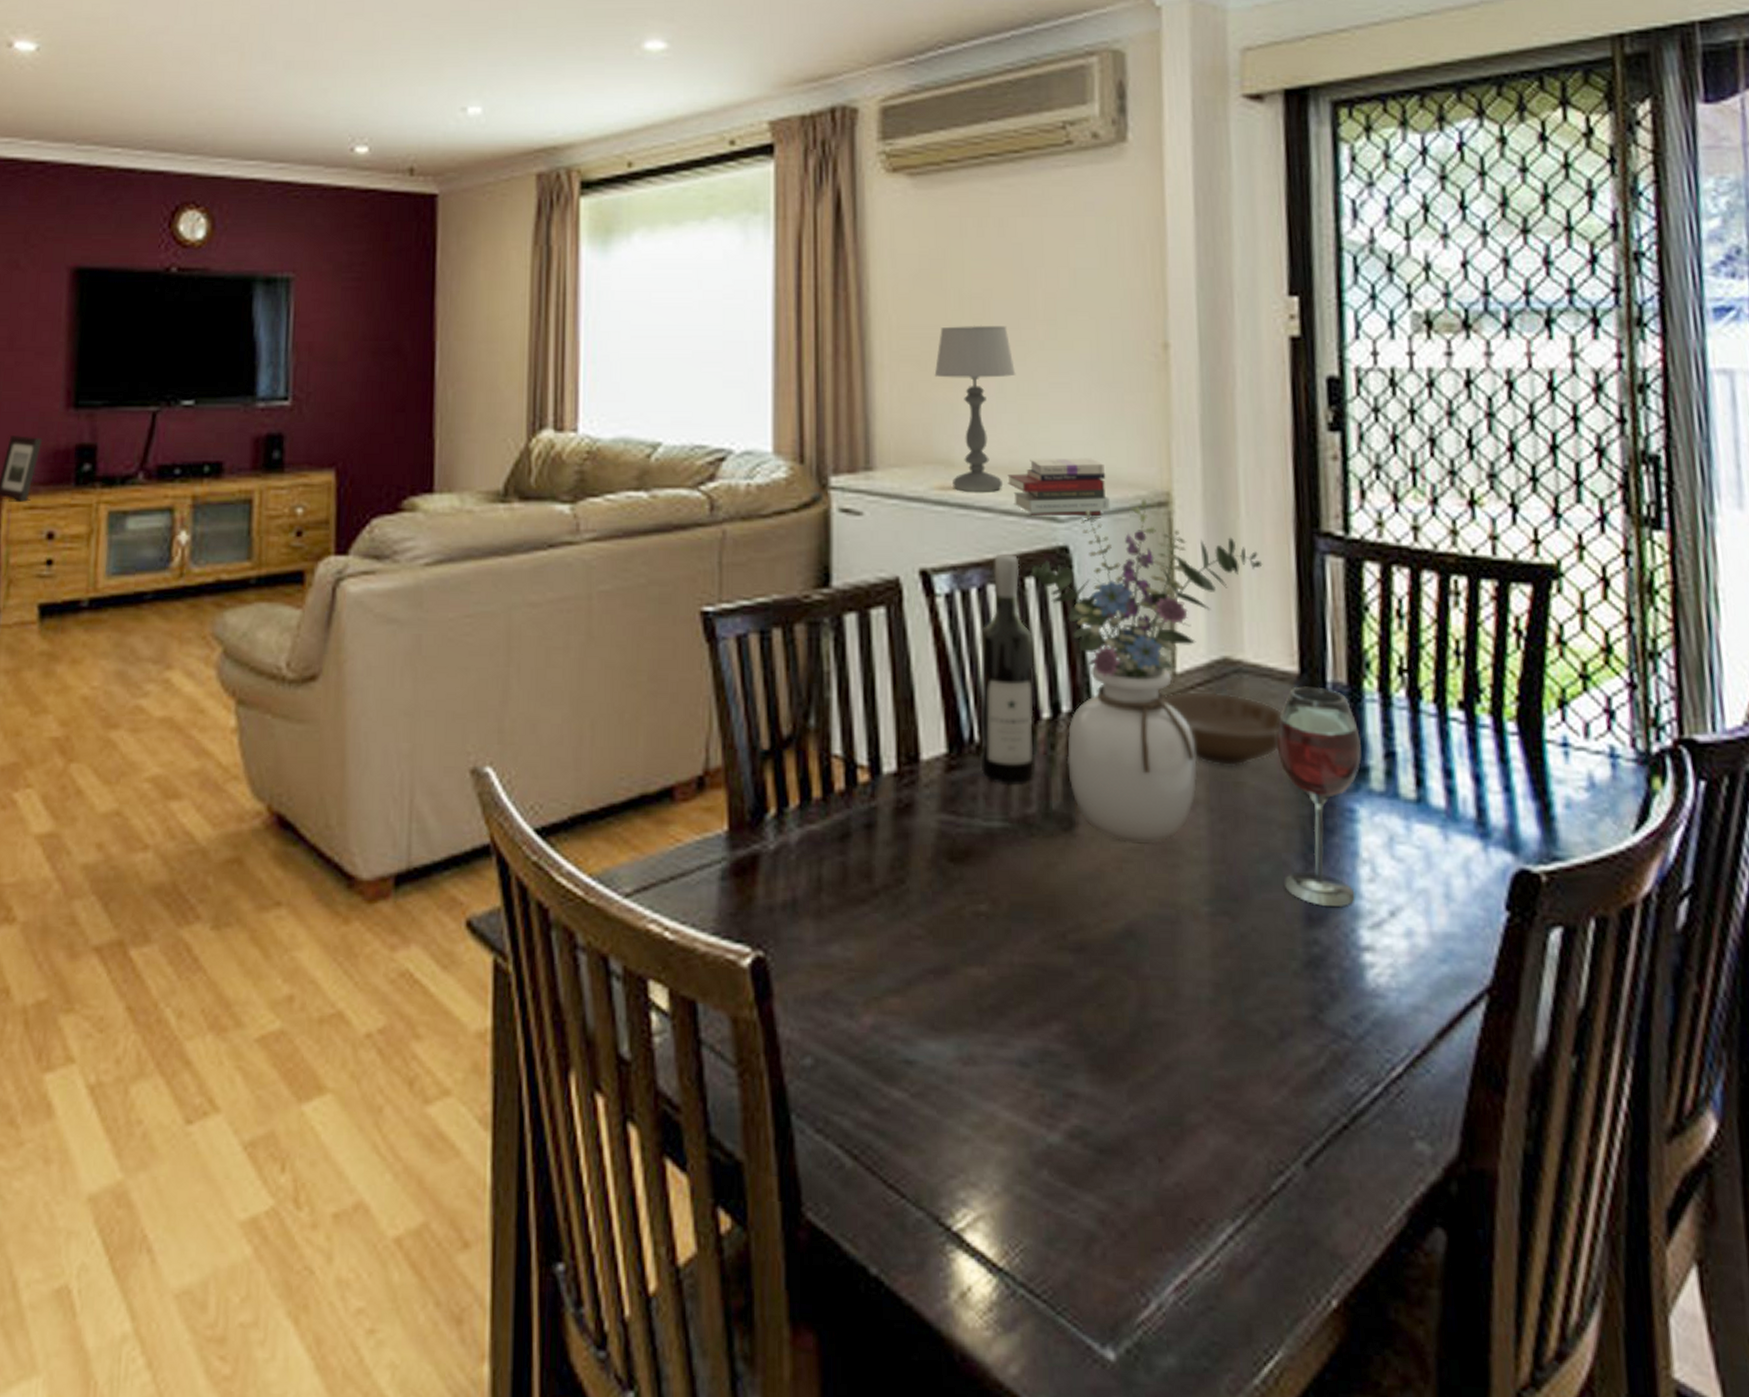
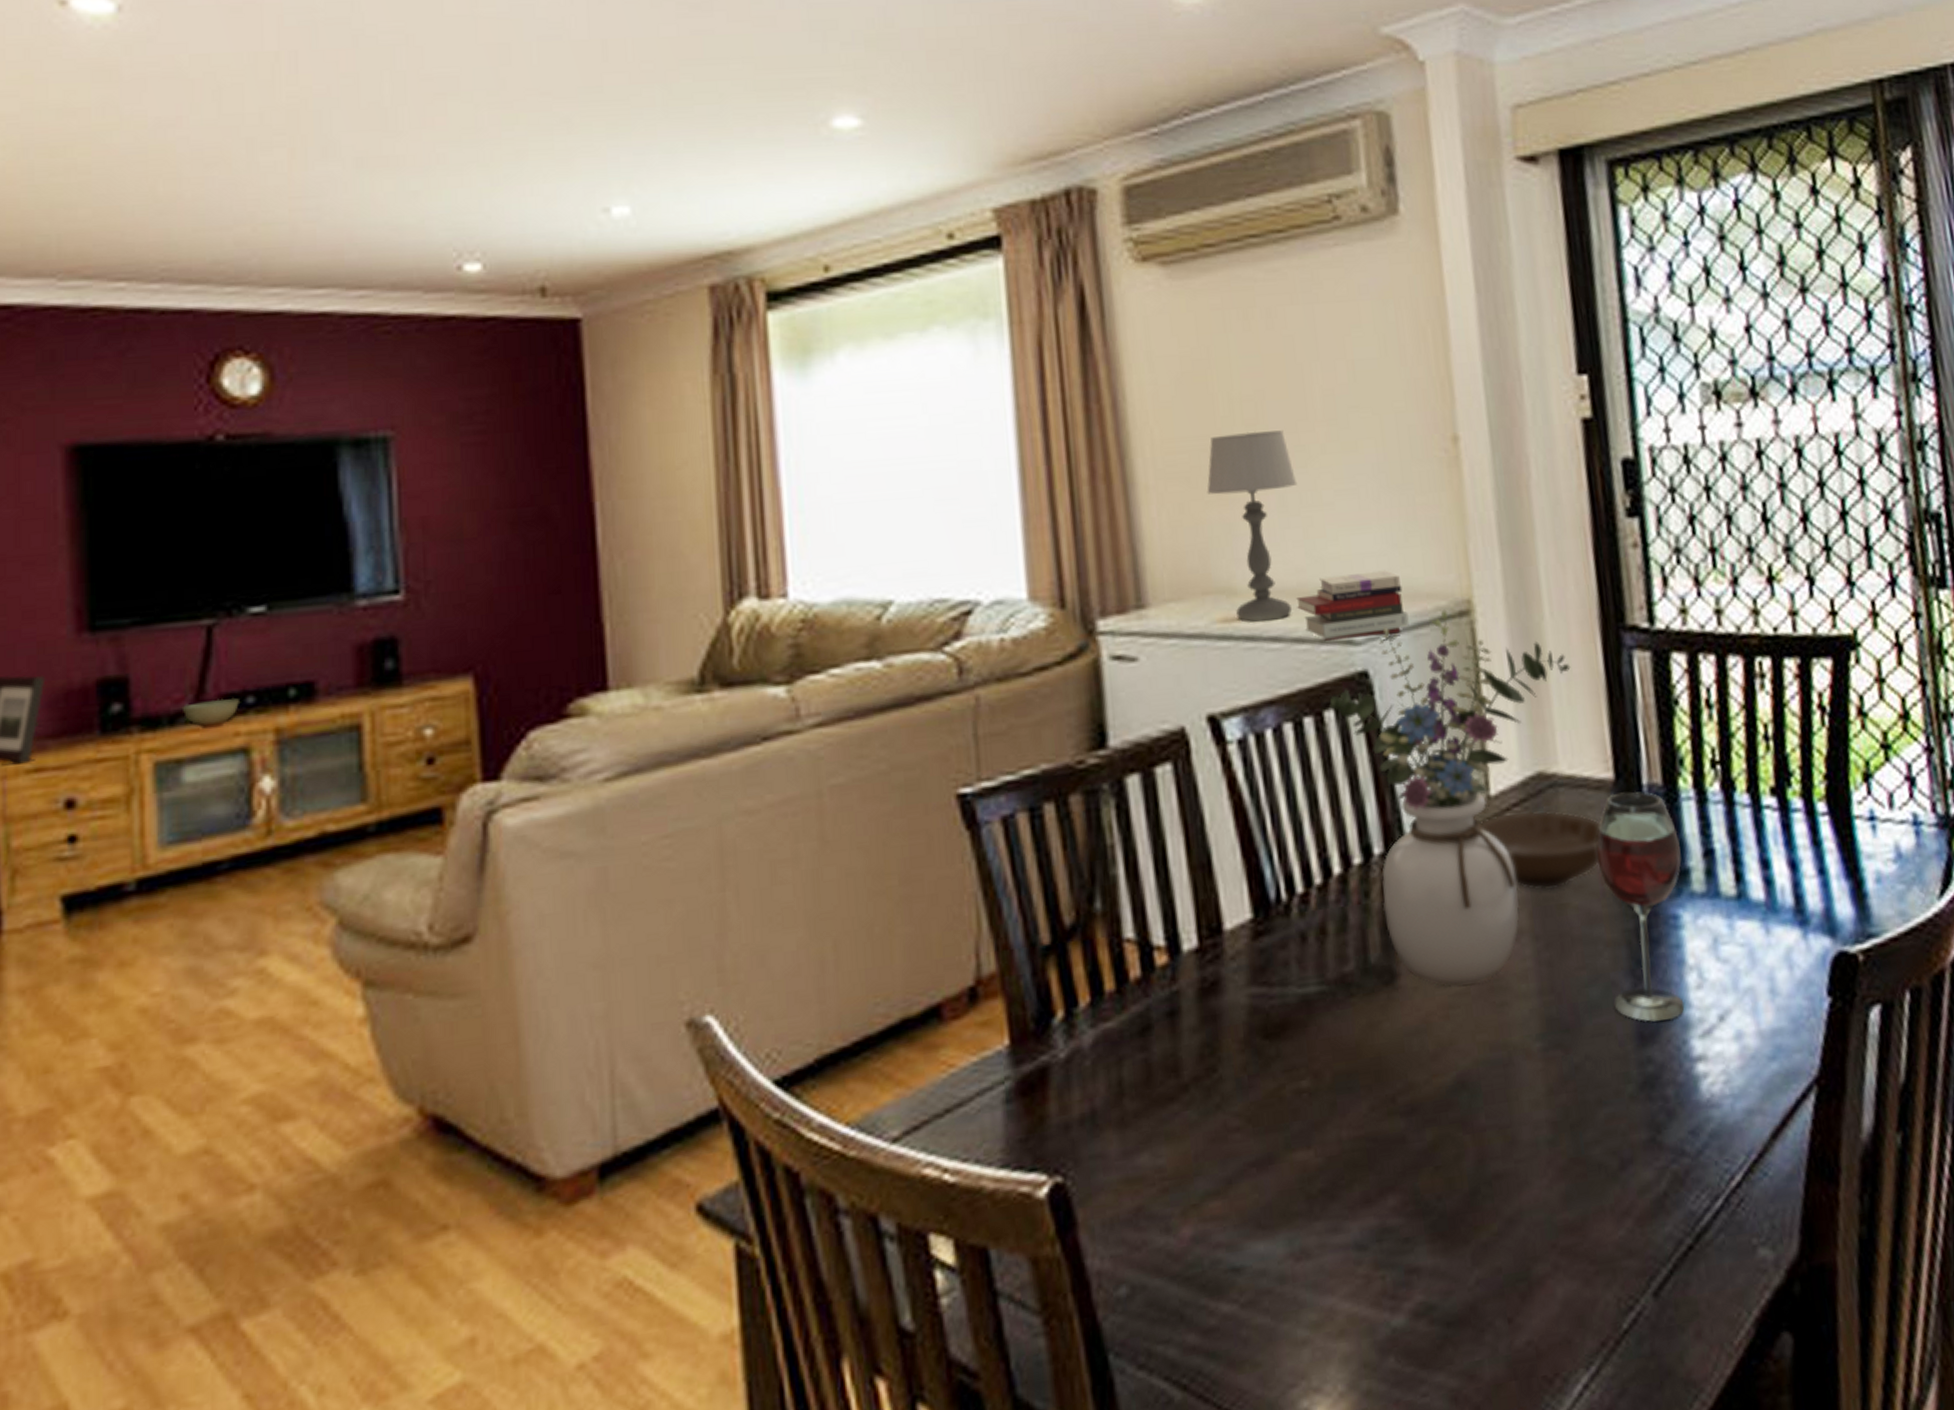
bowl: none [130,468,170,491] -> present [181,698,239,730]
bottle: present [980,553,1034,783] -> none [1279,687,1348,942]

